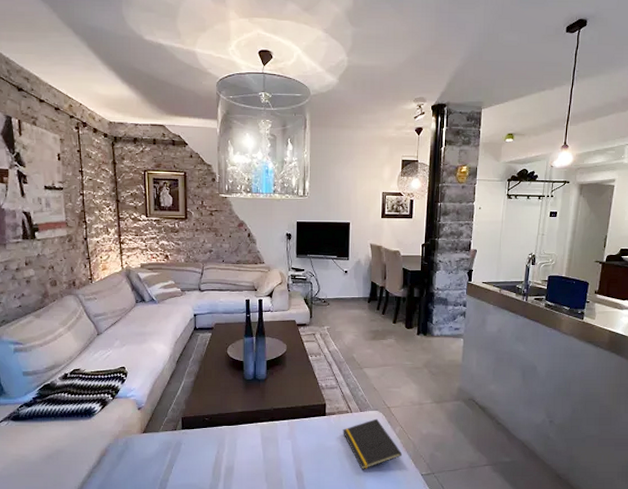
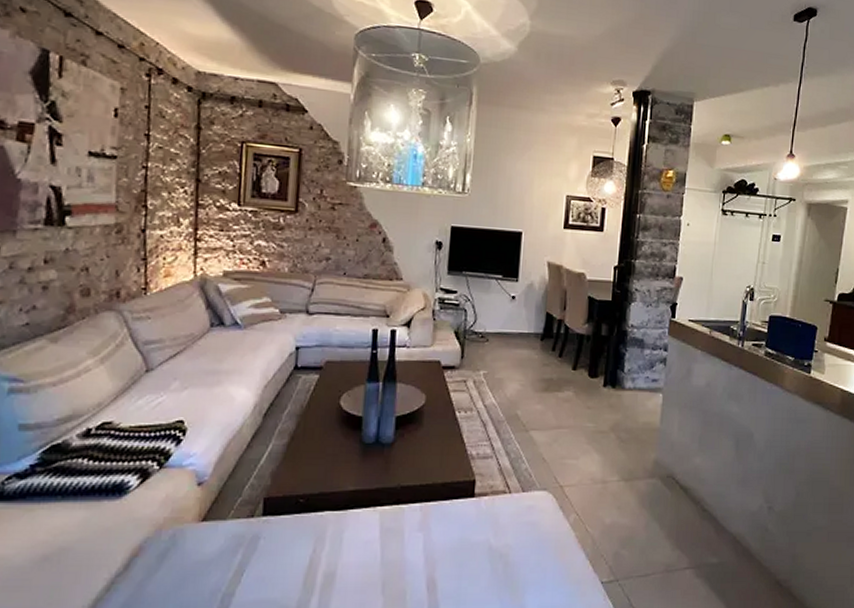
notepad: present [343,418,403,469] -> none [497,502,577,575]

